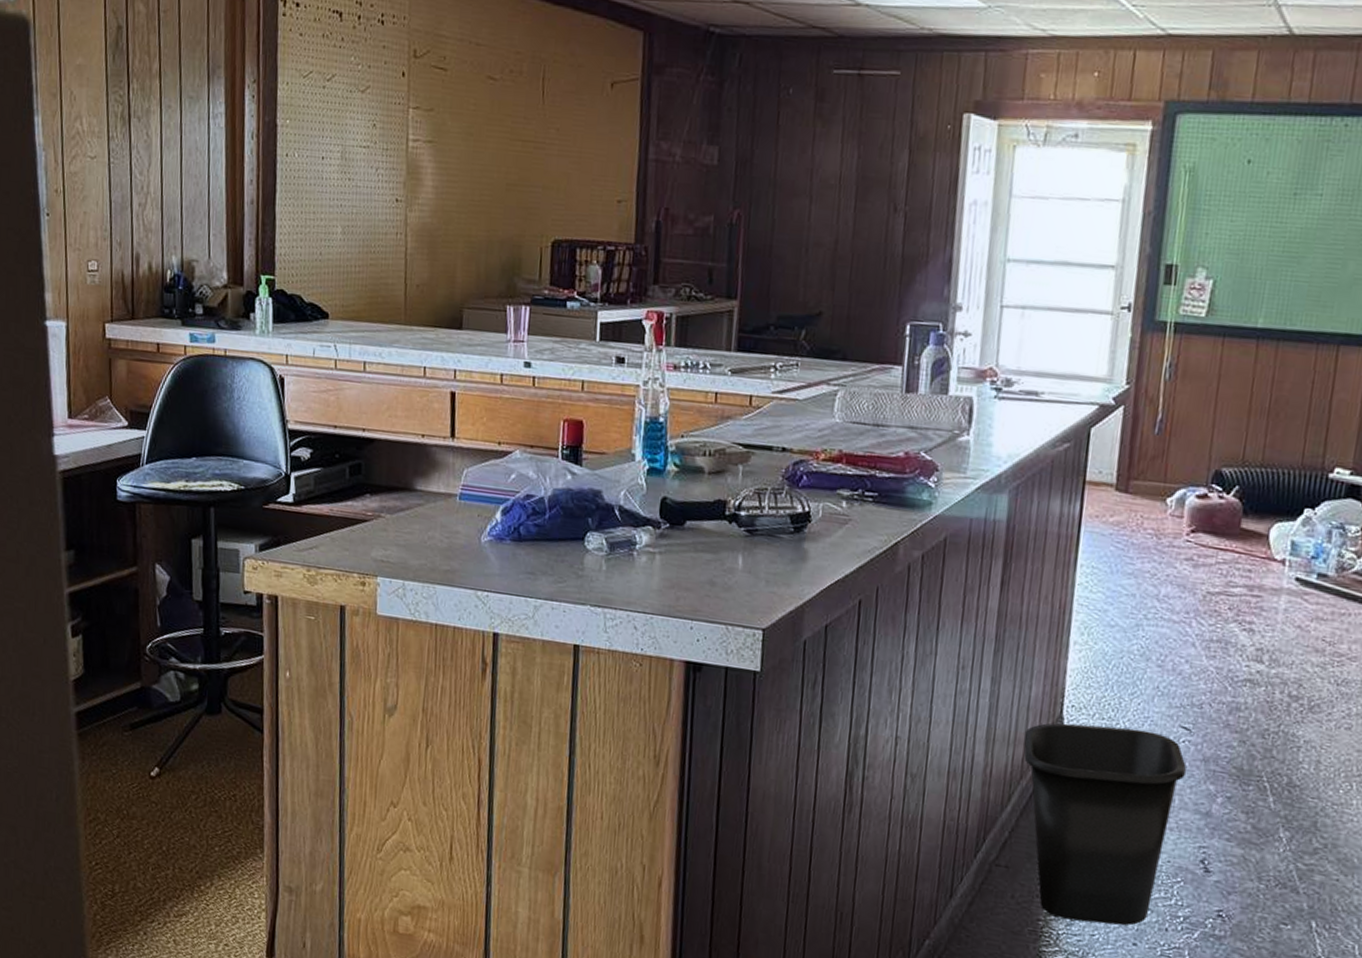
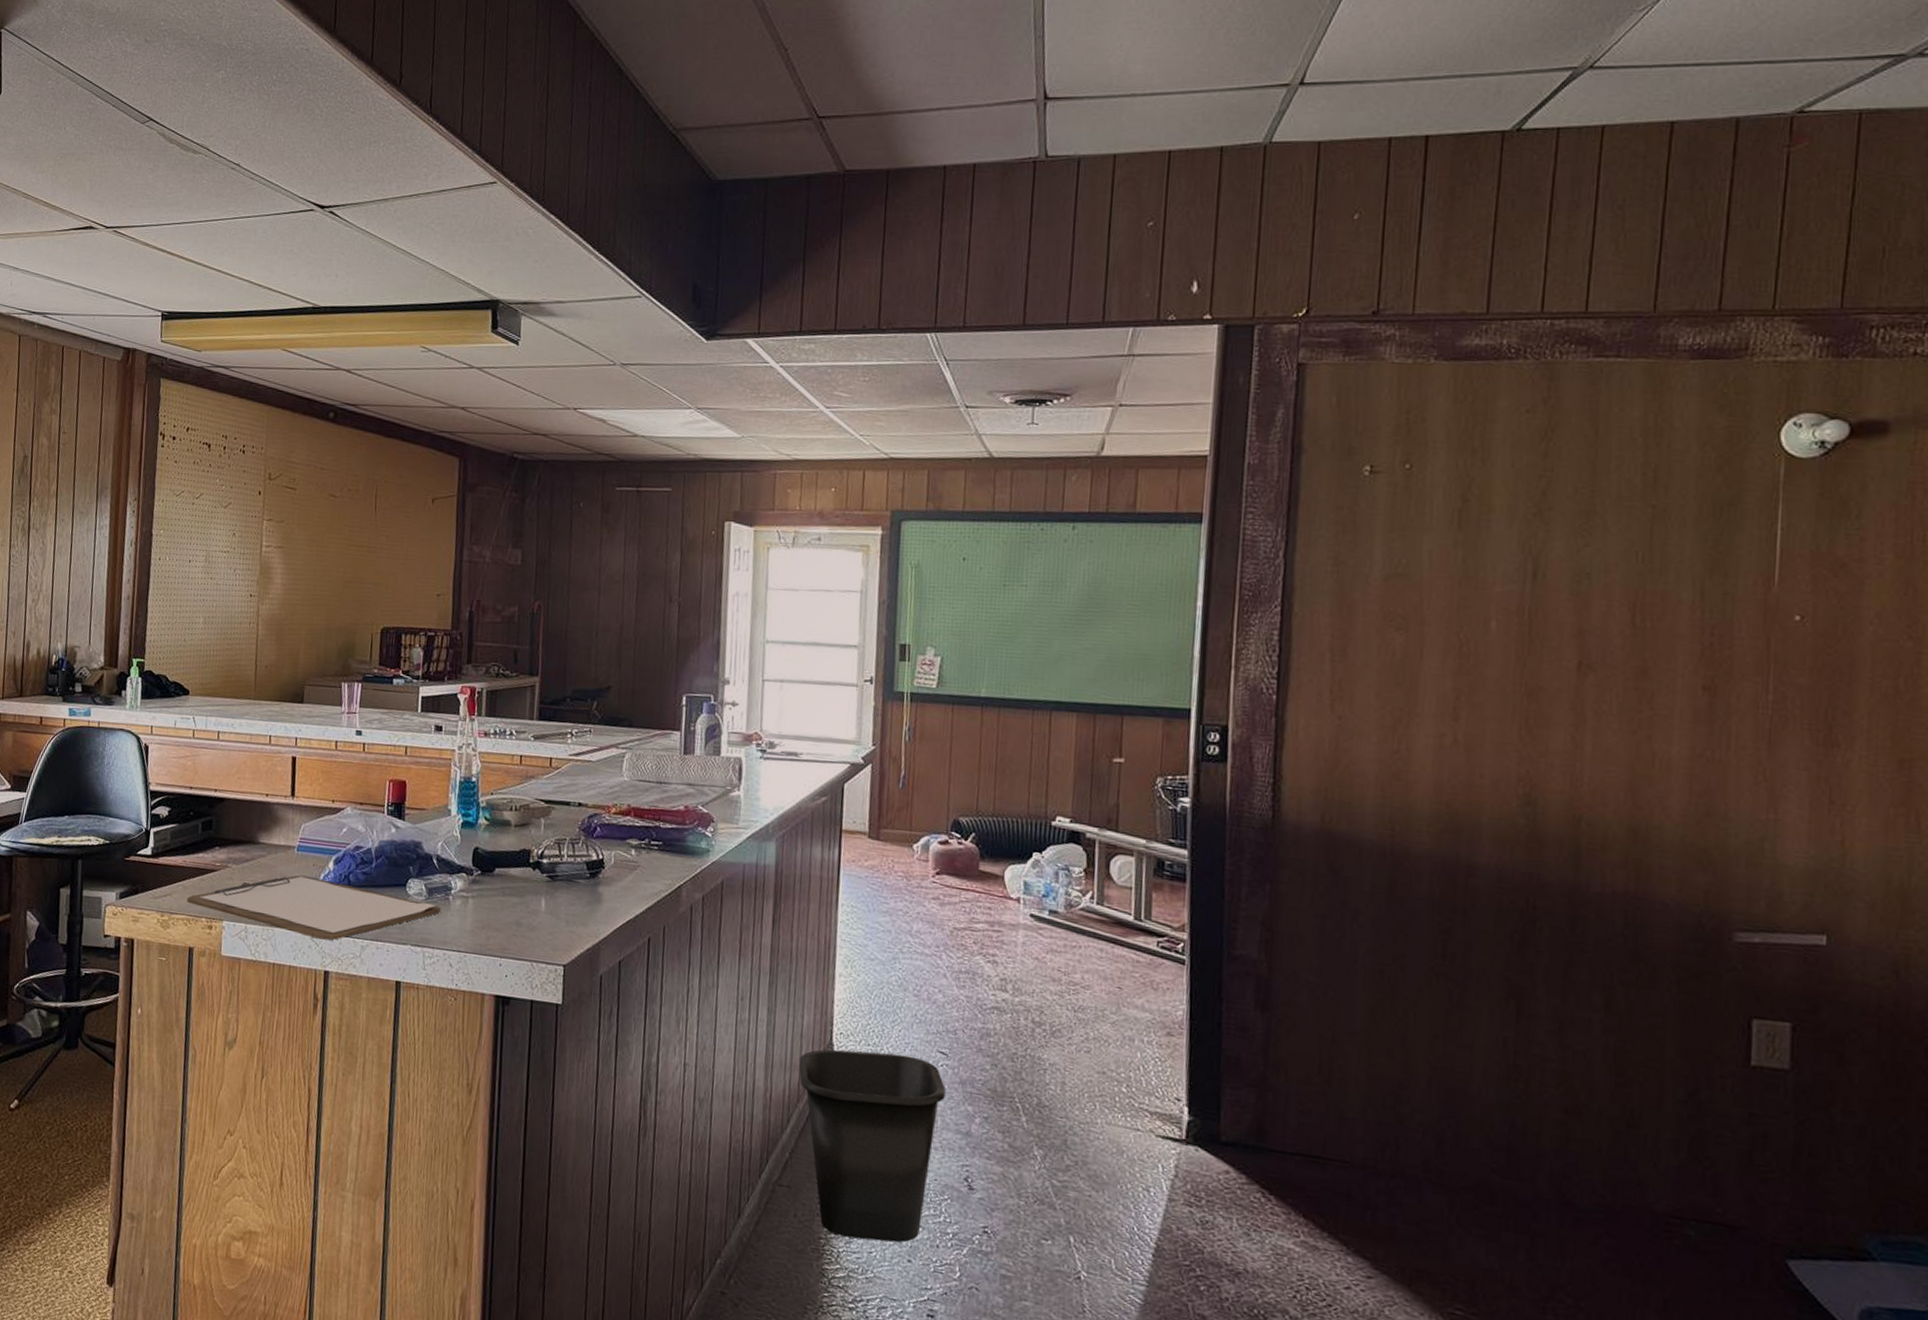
clipboard: none [336,526,624,600] -> present [187,875,441,941]

